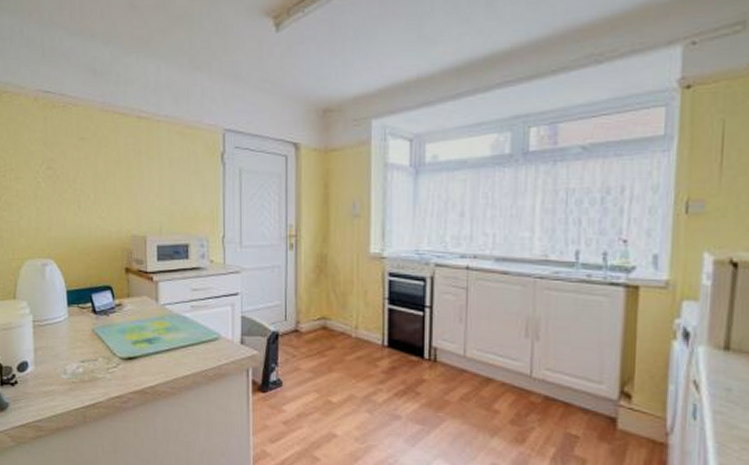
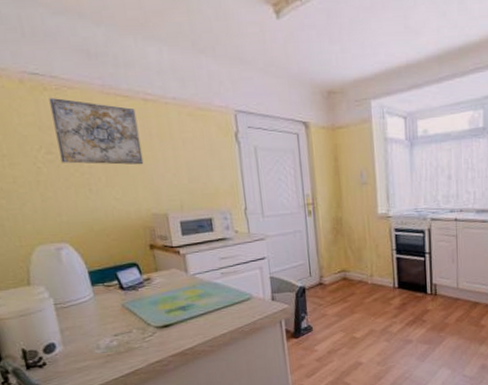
wall art: none [56,114,130,184] -> present [49,97,144,165]

